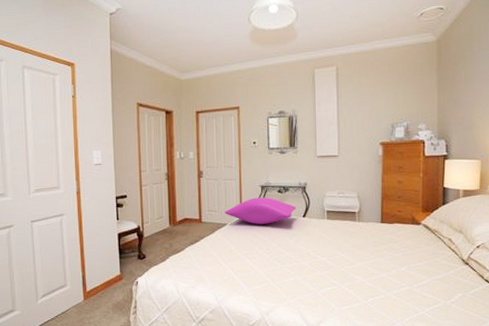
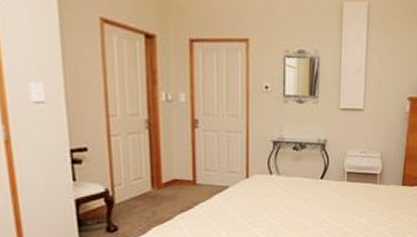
cushion: present [225,197,297,224] -> none [227,155,314,187]

